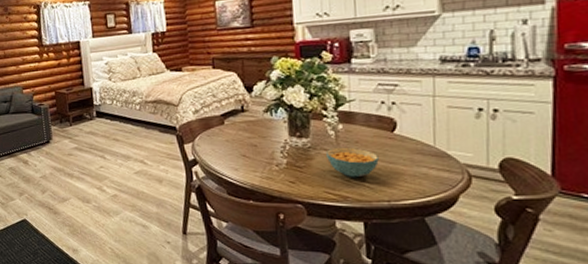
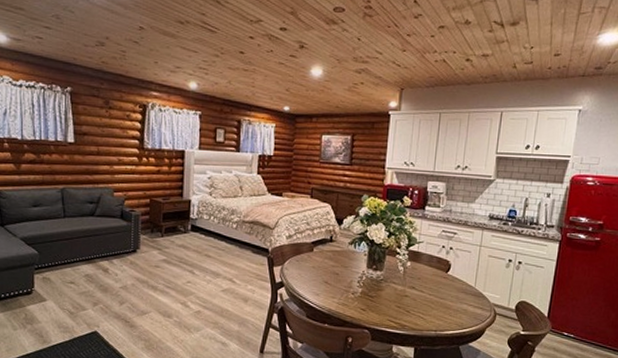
cereal bowl: present [325,147,379,178] -> none [393,282,434,310]

